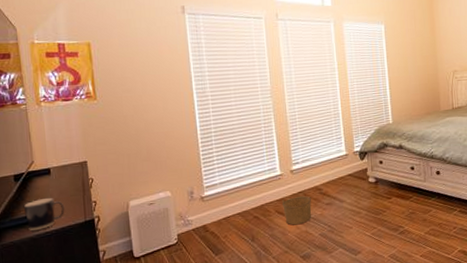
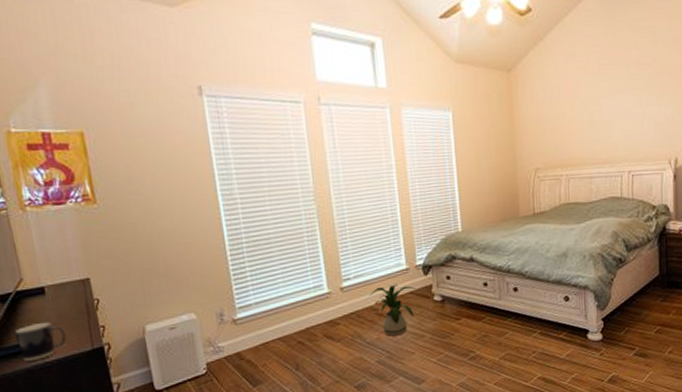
basket: present [281,196,312,226] -> none [330,317,367,352]
house plant: none [315,167,354,213] -> present [370,284,416,336]

